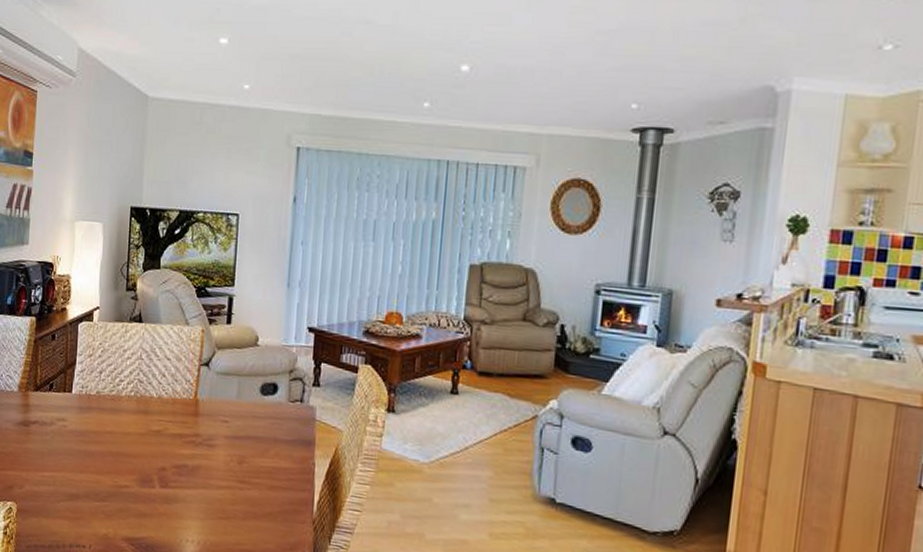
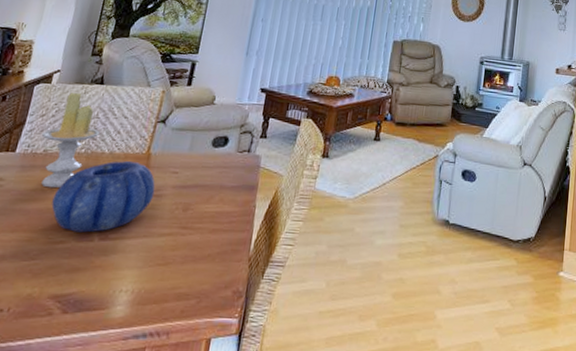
candle: none [92,331,146,431] -> present [41,92,100,188]
decorative bowl: none [112,406,208,479] -> present [51,161,156,233]

